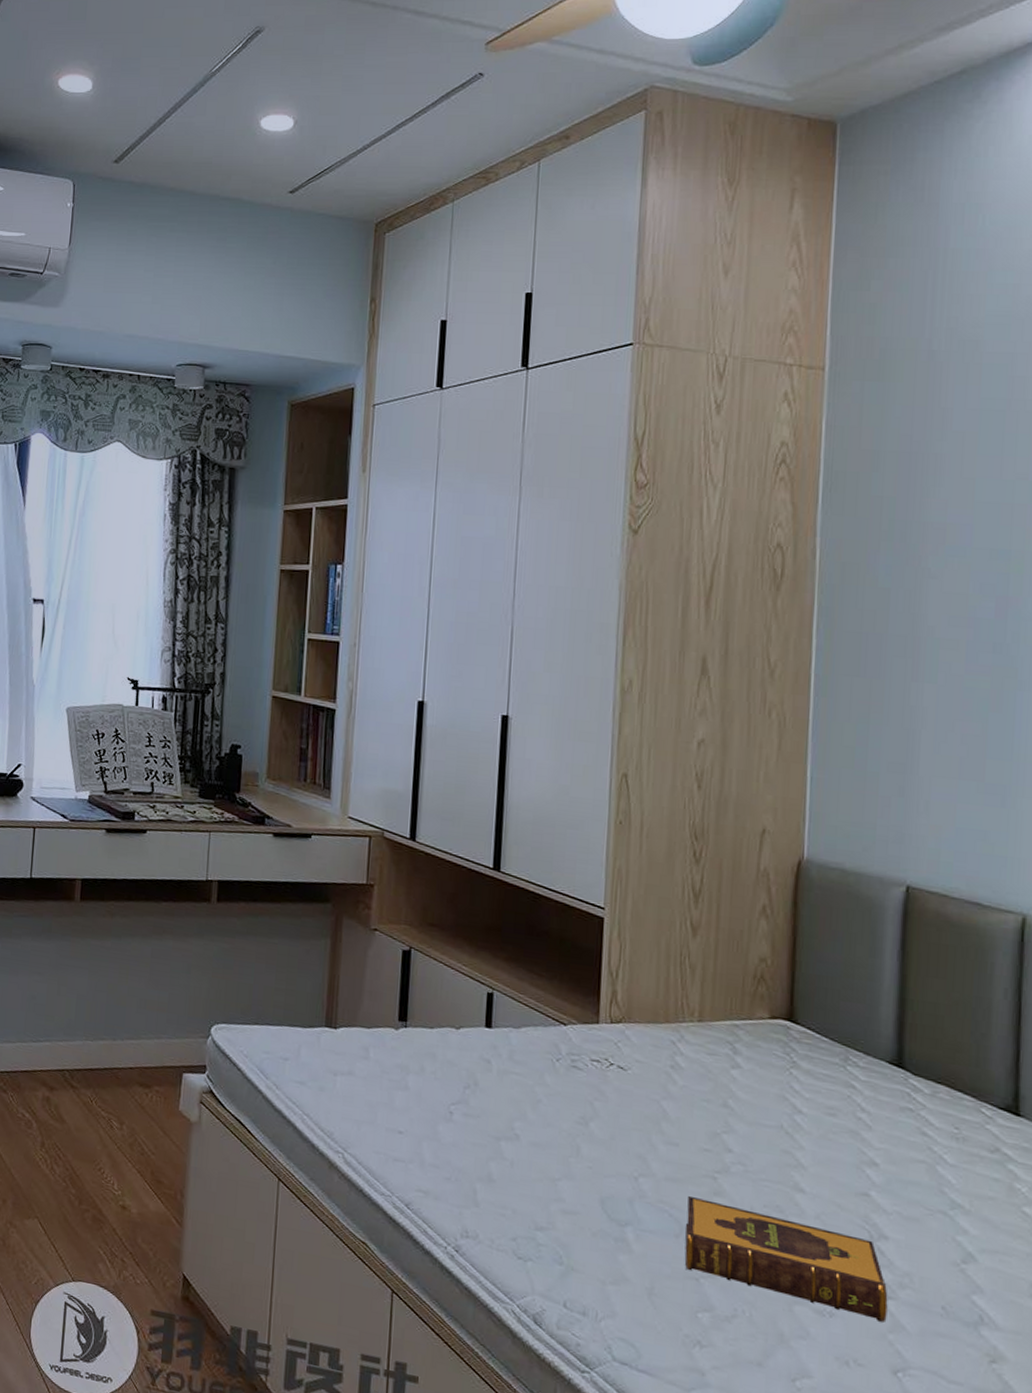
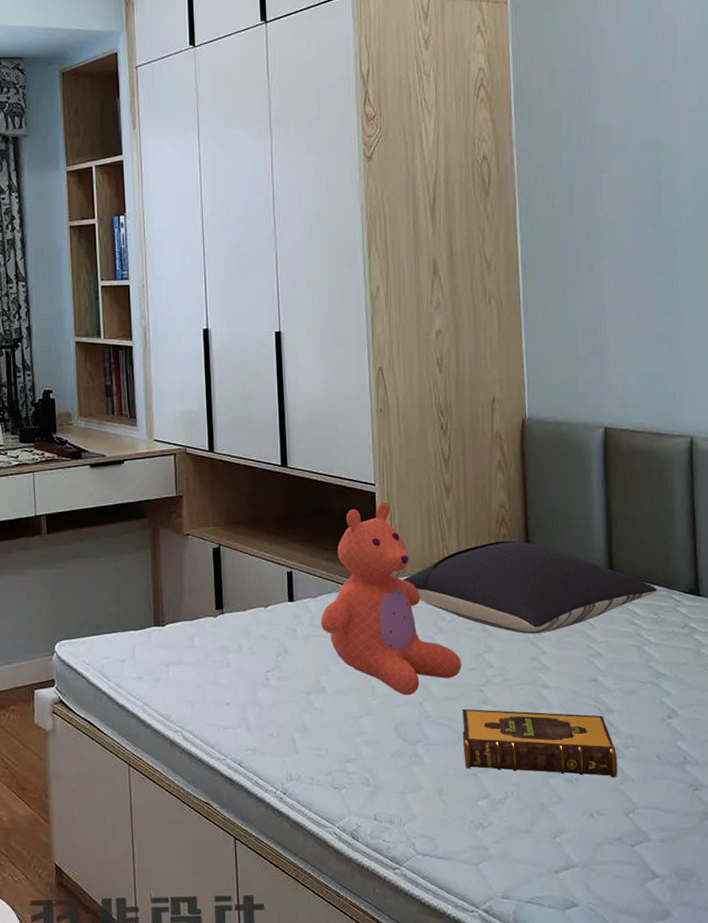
teddy bear: none [522,930,693,1167] -> present [321,501,462,696]
pillow: none [628,1000,960,1124] -> present [403,540,657,635]

